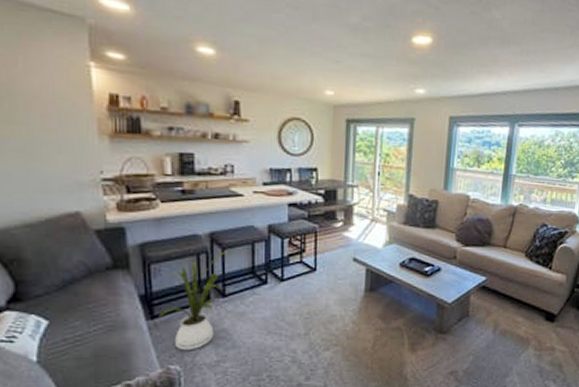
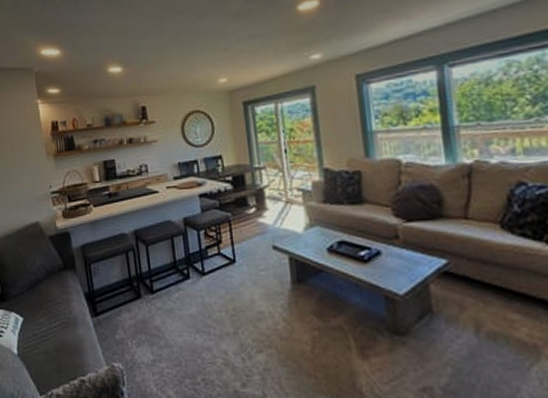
house plant: present [158,250,231,351] -> none [100,246,154,348]

